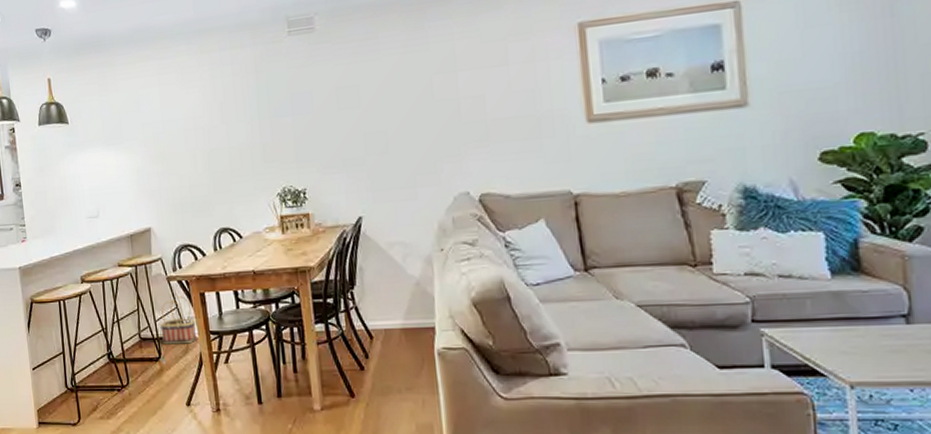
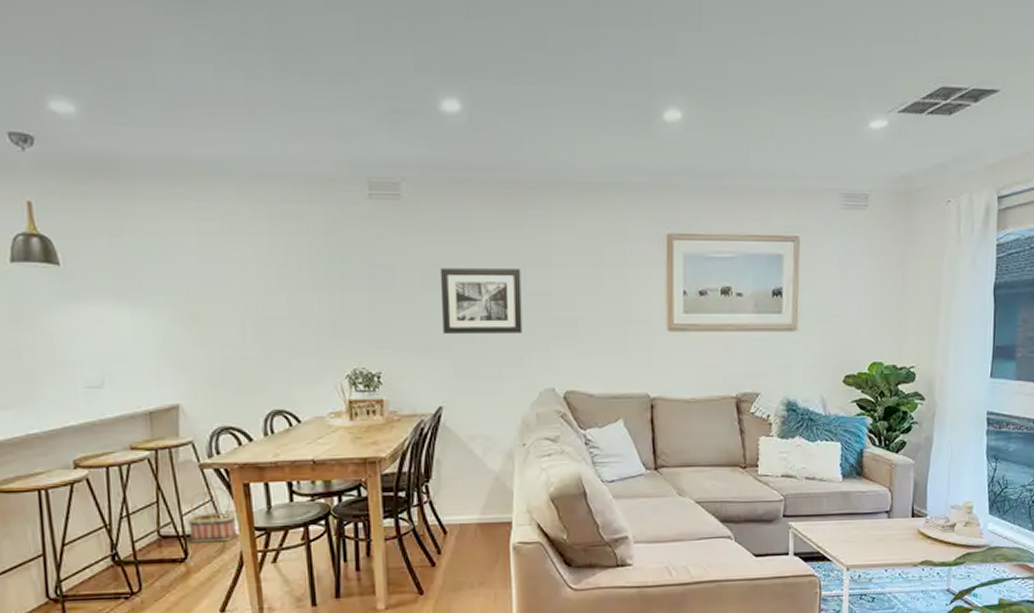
wall art: none [352,79,433,149] -> present [439,268,522,335]

